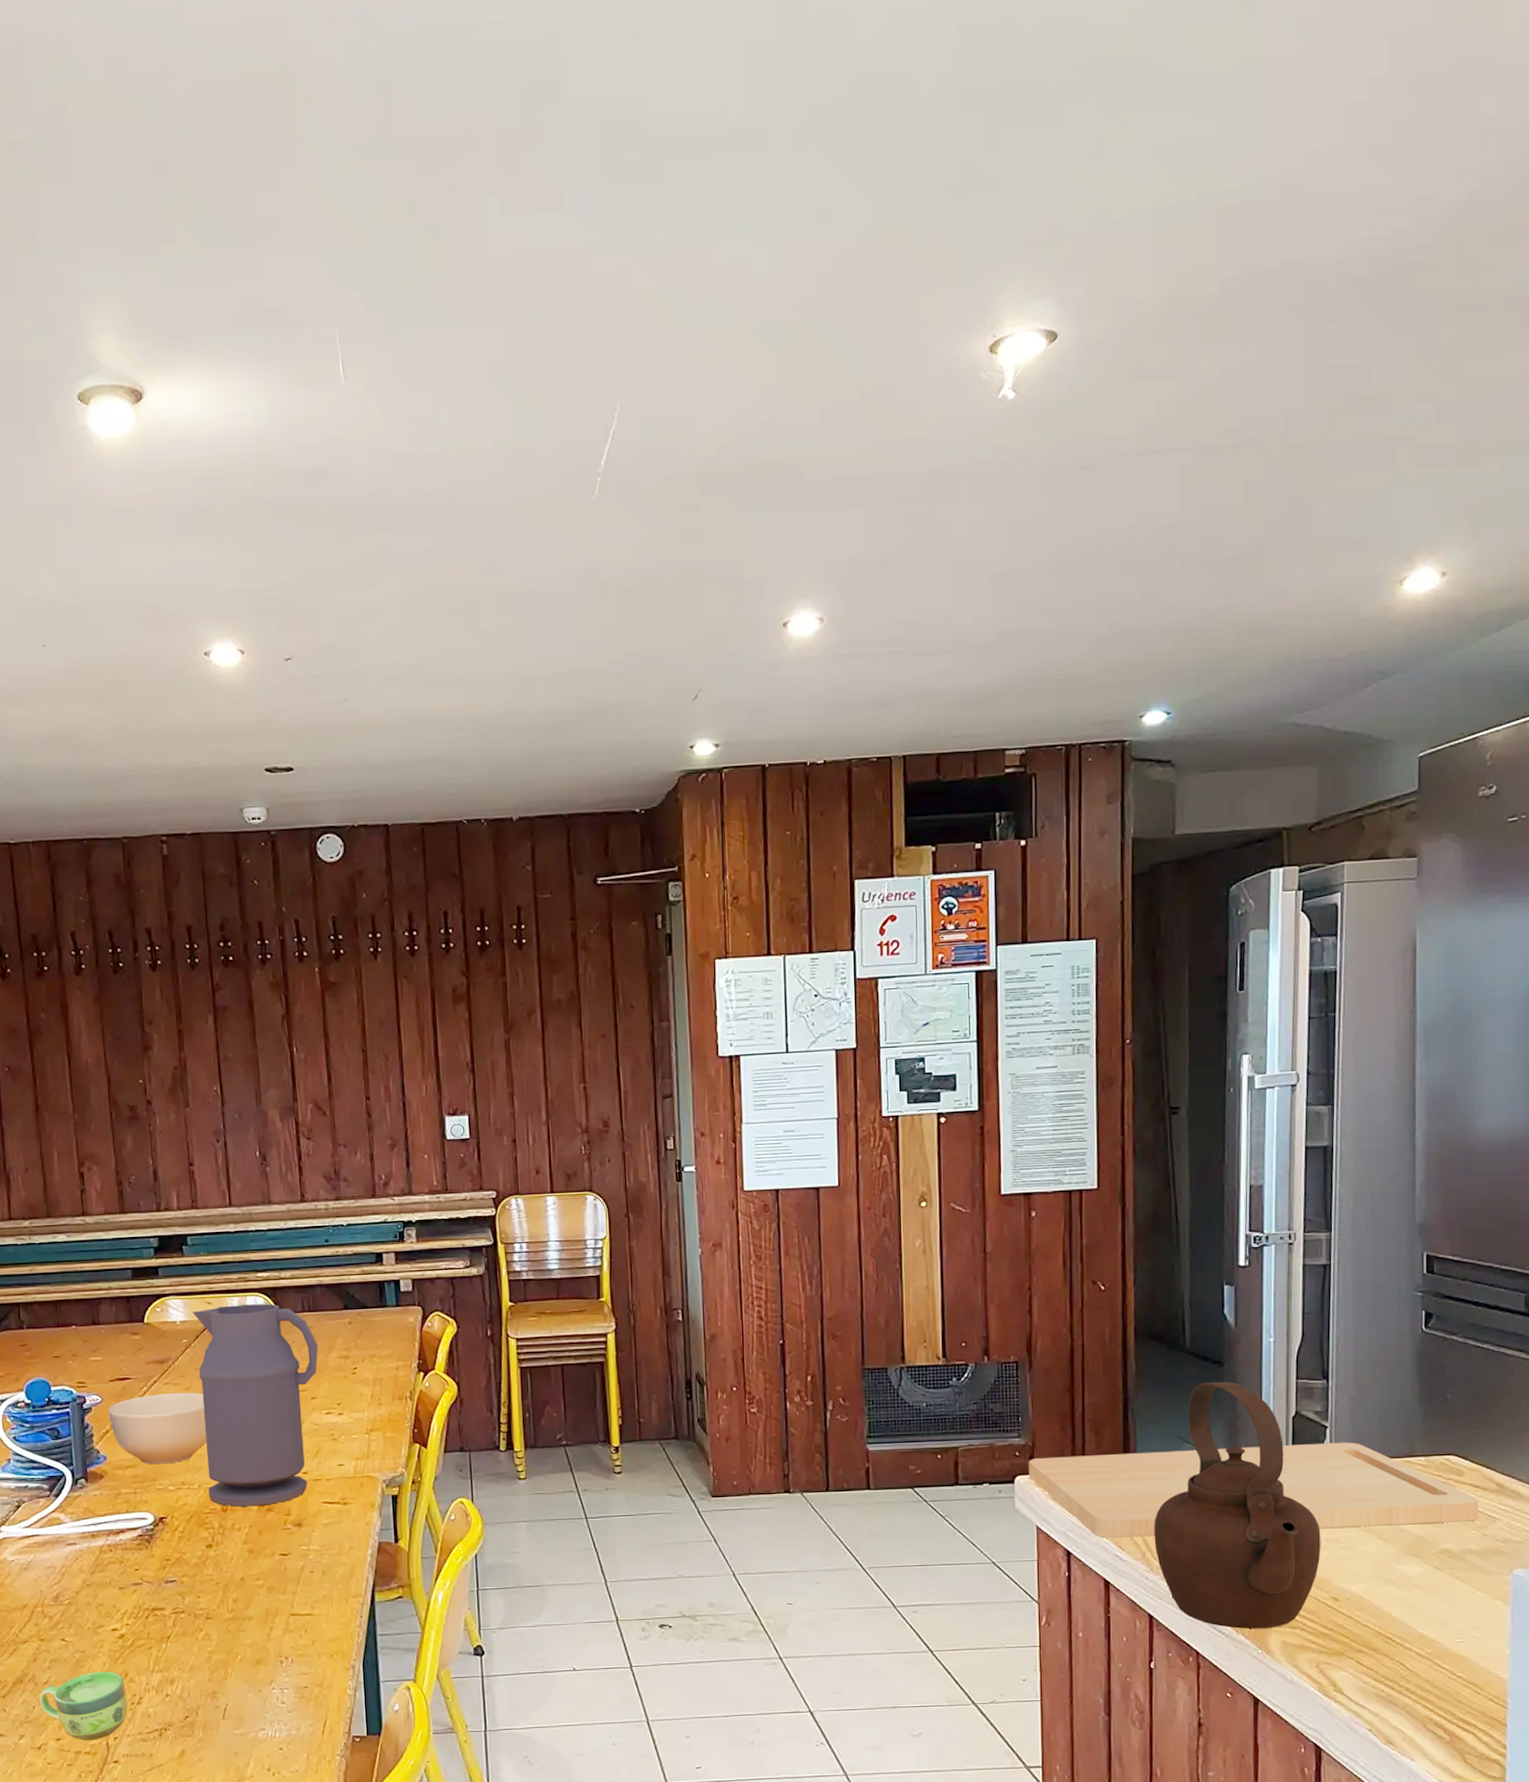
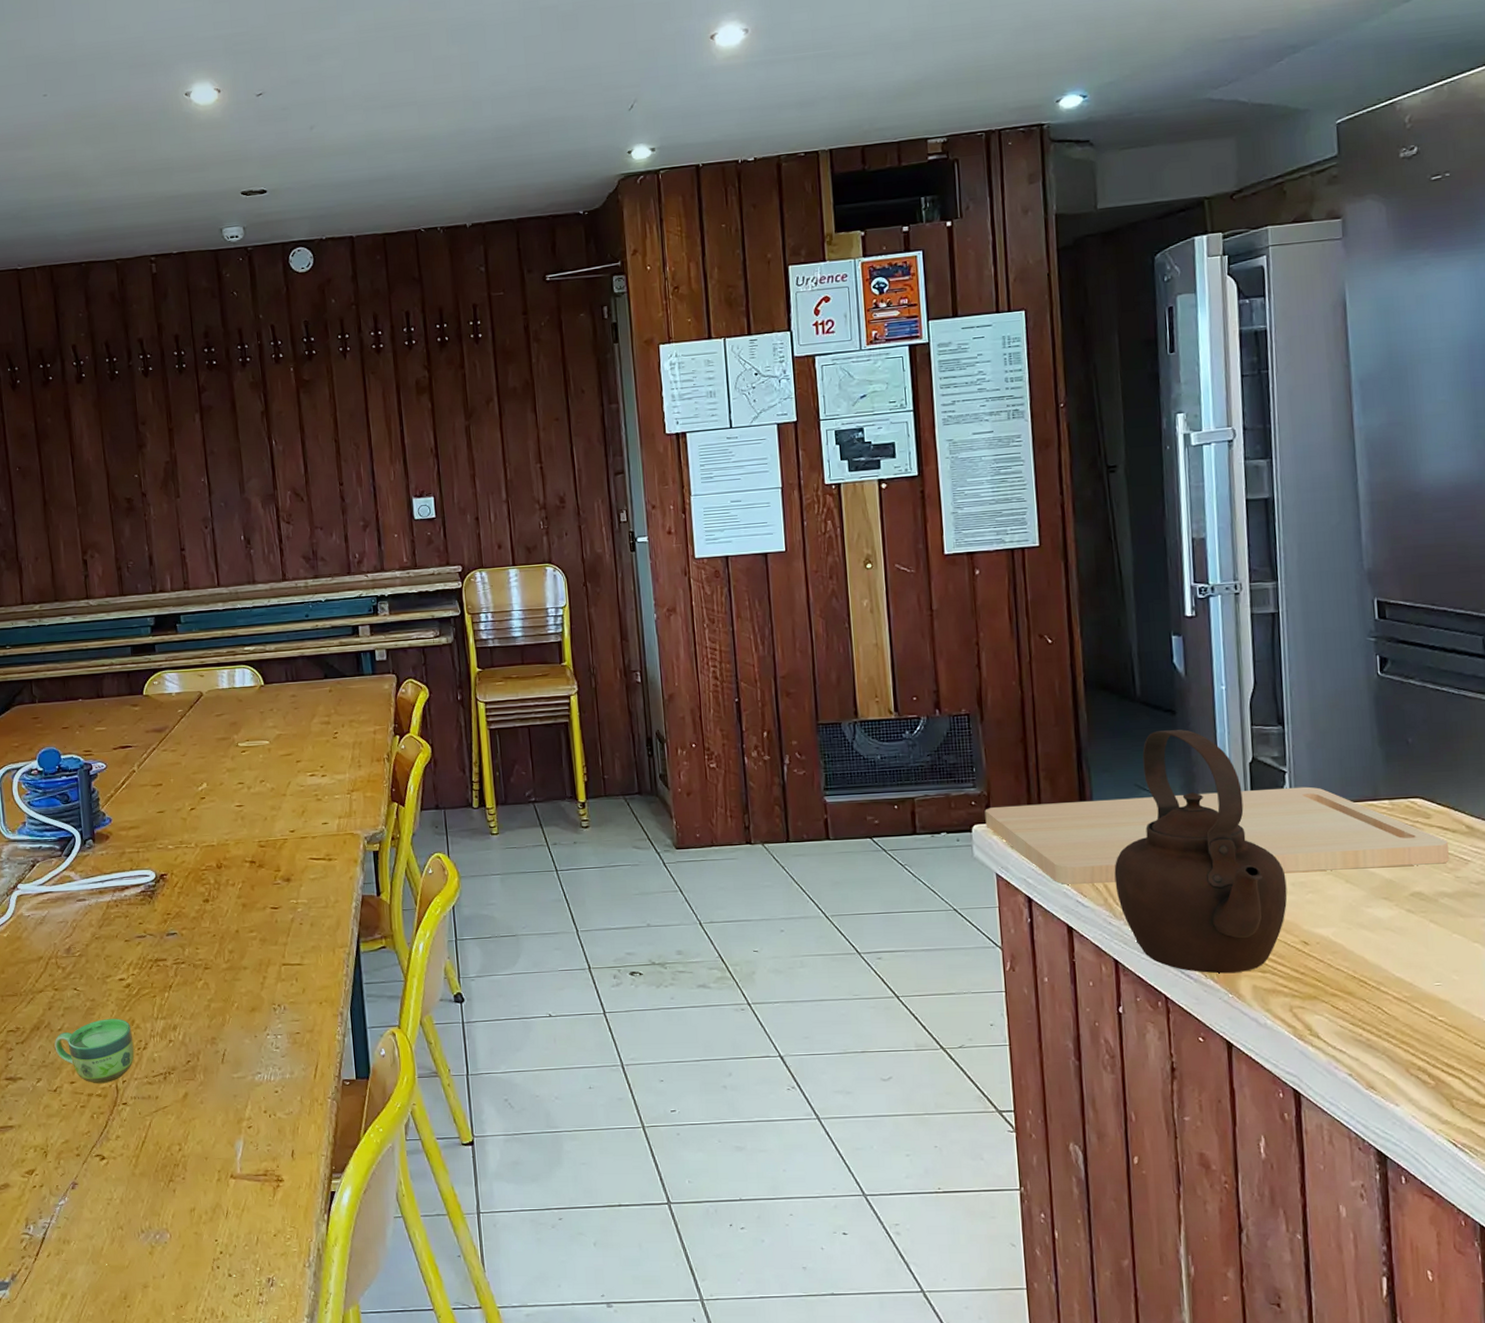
bowl: present [108,1392,208,1465] -> none [112,758,203,826]
water jug: present [192,1303,319,1507] -> none [186,675,302,864]

